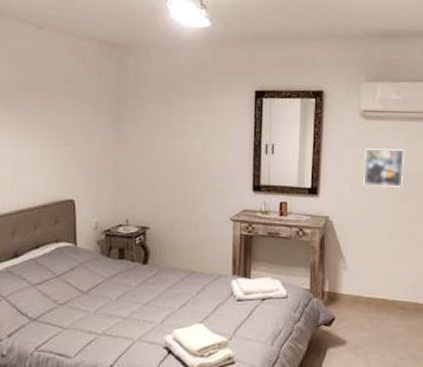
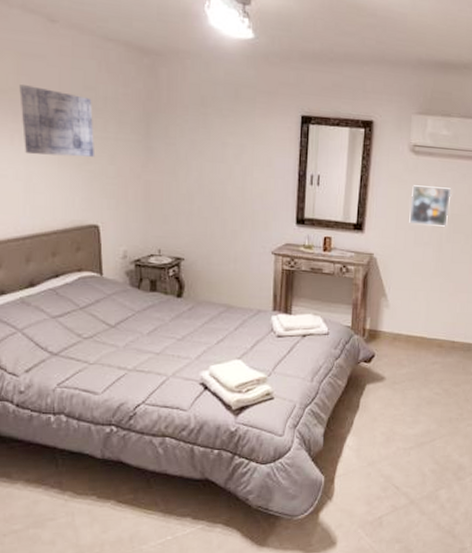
wall art: none [11,82,72,141] -> present [19,85,94,157]

